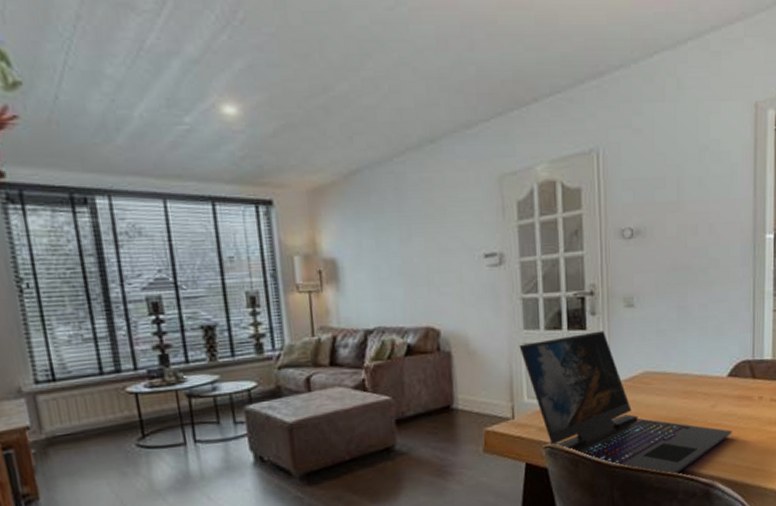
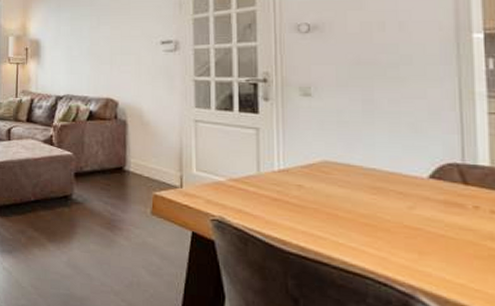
laptop: present [519,331,732,475] -> none [190,116,438,276]

